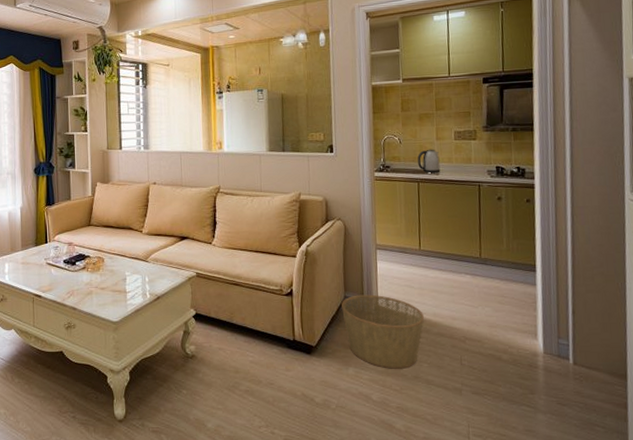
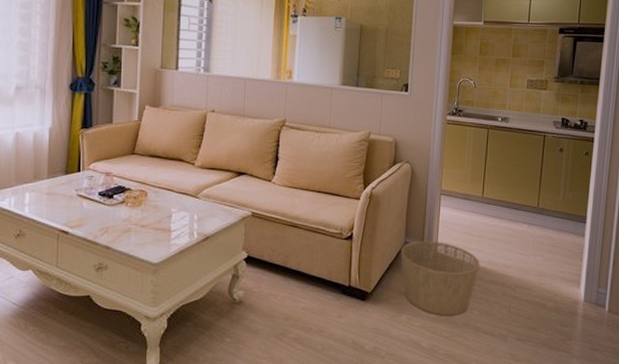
kettle: present [417,149,441,173] -> none [490,95,511,120]

